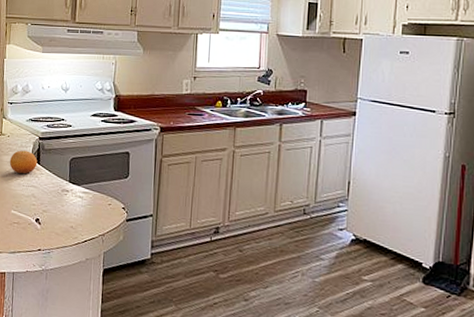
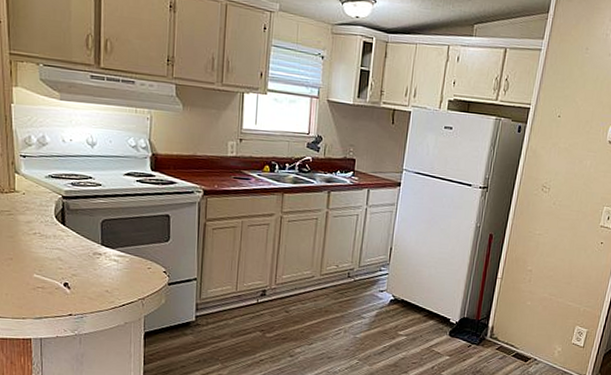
fruit: present [9,150,38,174] -> none [27,209,62,236]

